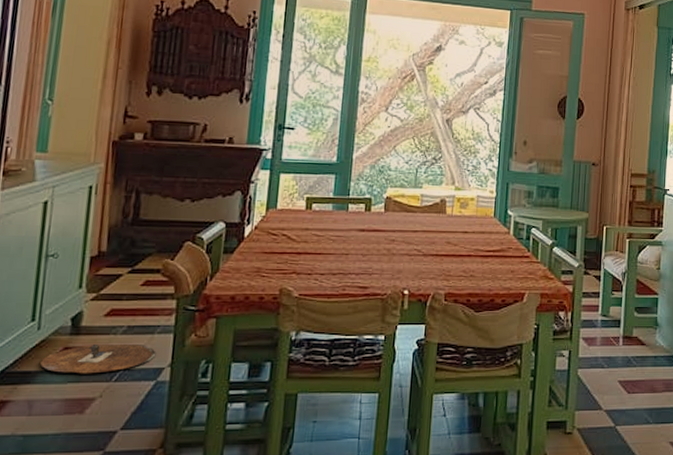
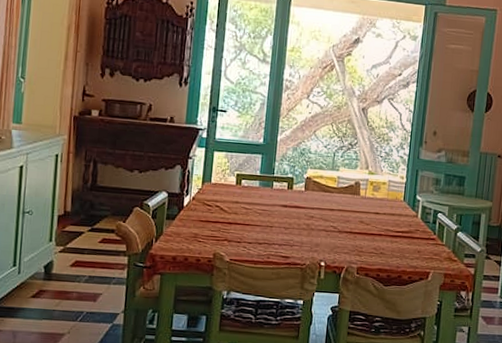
woven basket: present [40,343,156,374] -> none [21,288,112,314]

